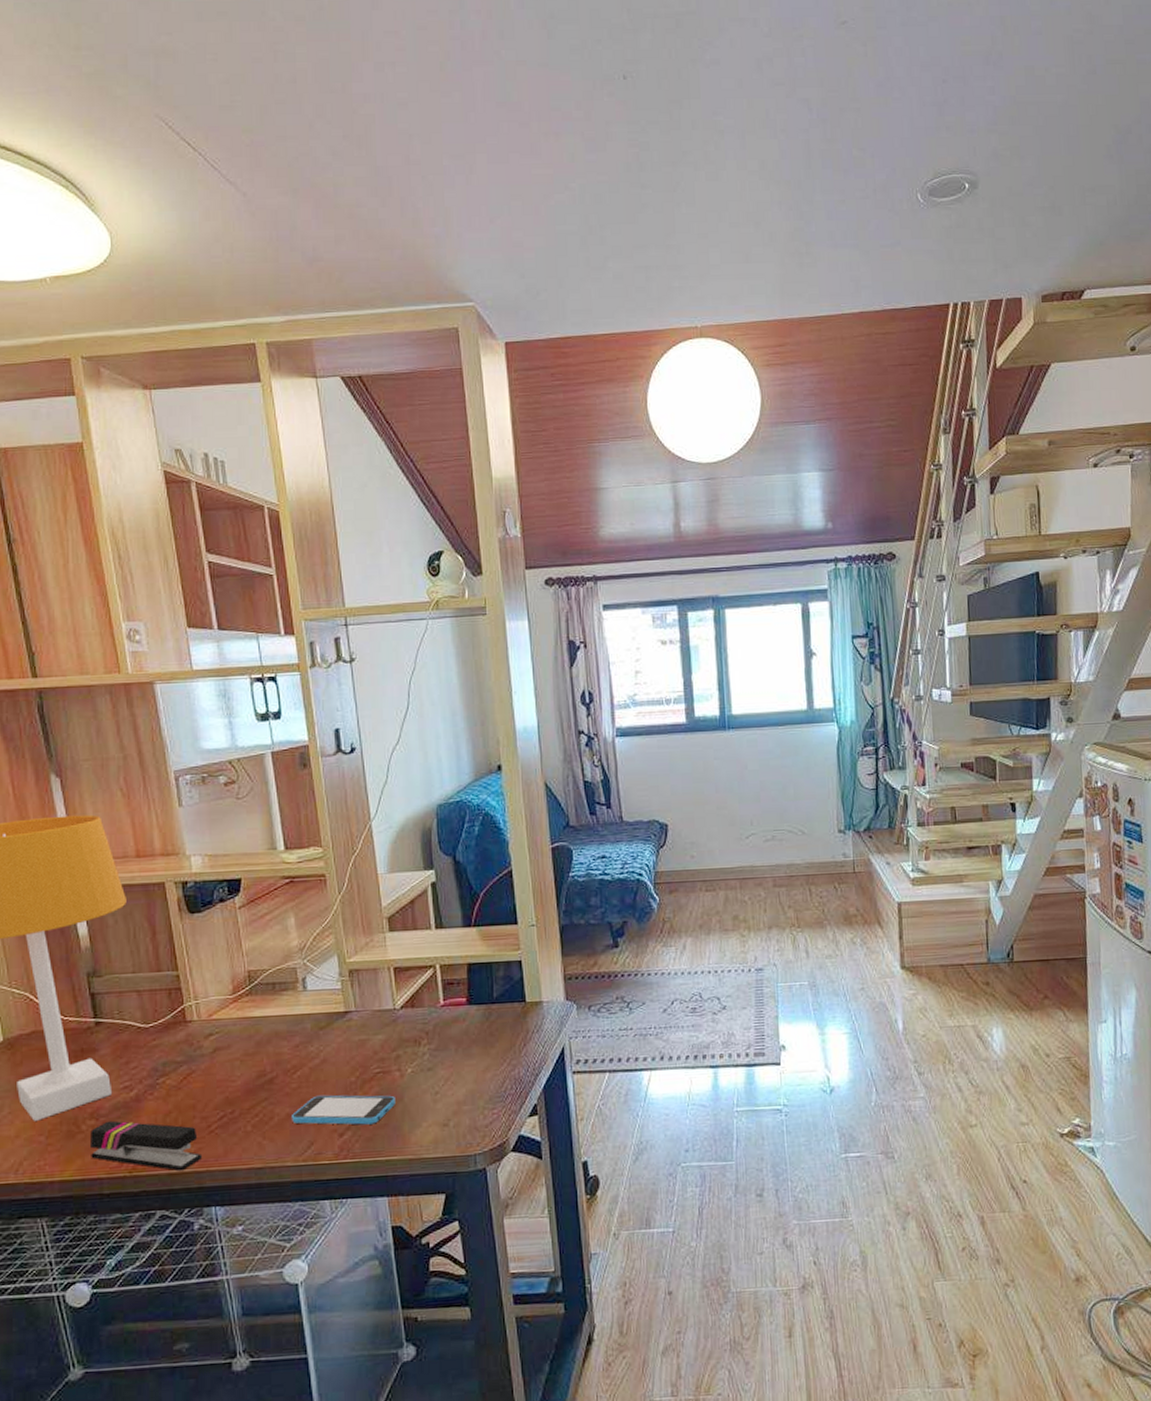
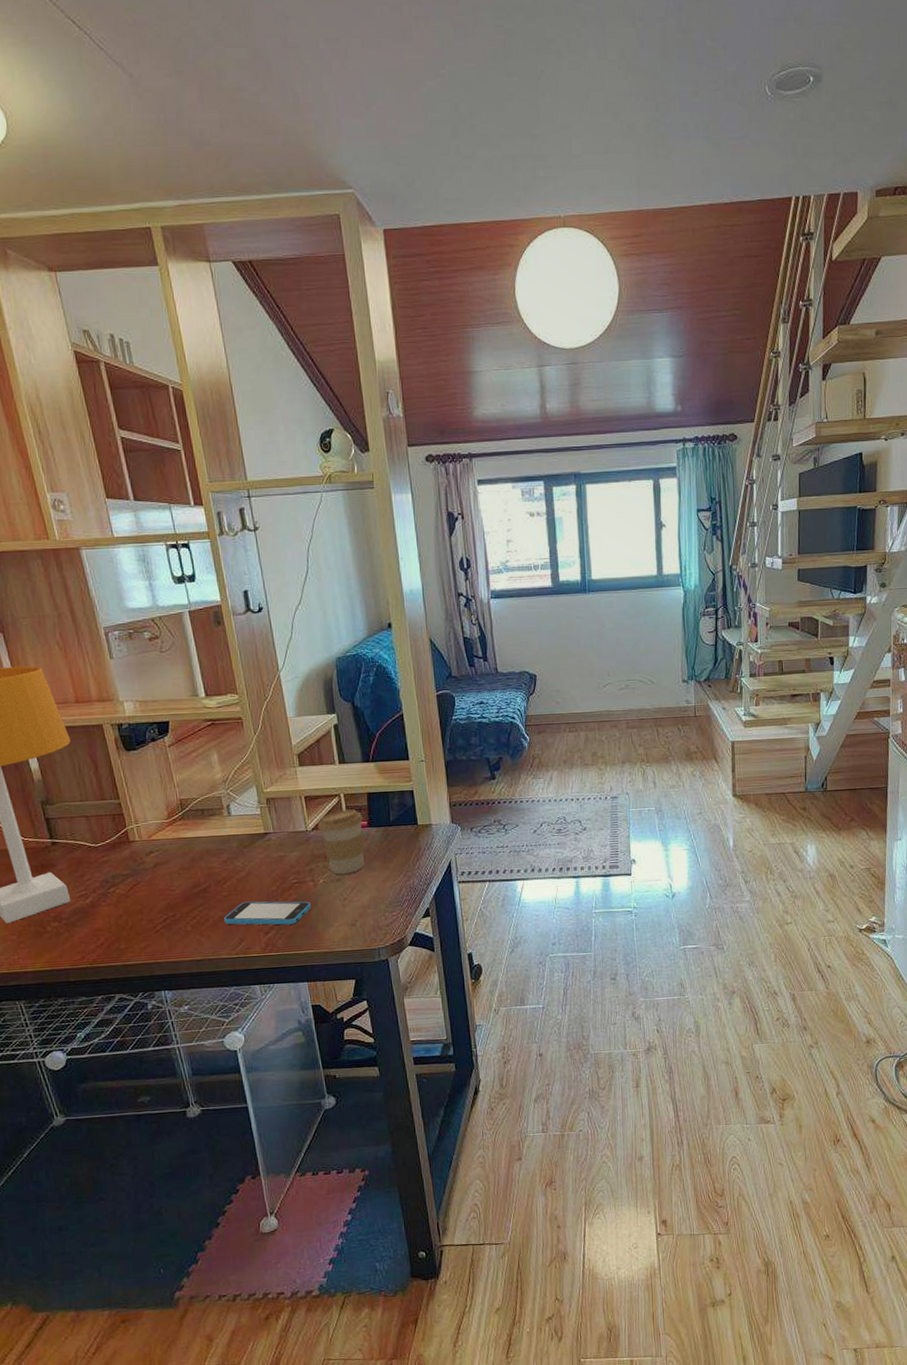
stapler: present [91,1120,201,1172] -> none [55,922,150,963]
coffee cup: none [408,983,462,1063] -> present [318,809,364,875]

